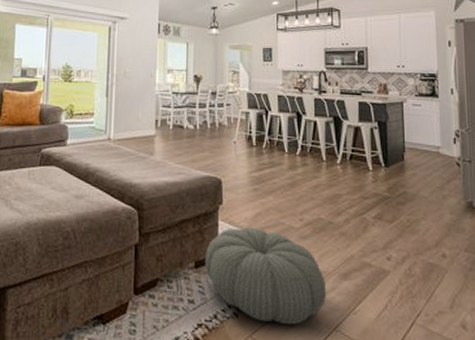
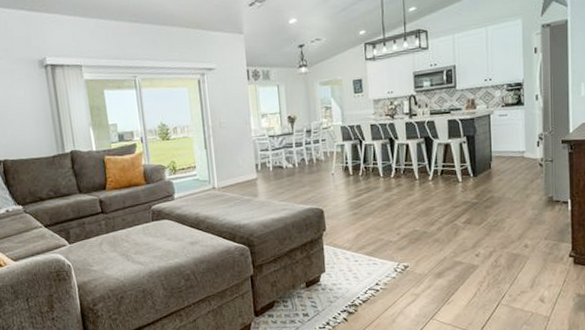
pouf: present [204,227,327,325] -> none [314,246,424,321]

